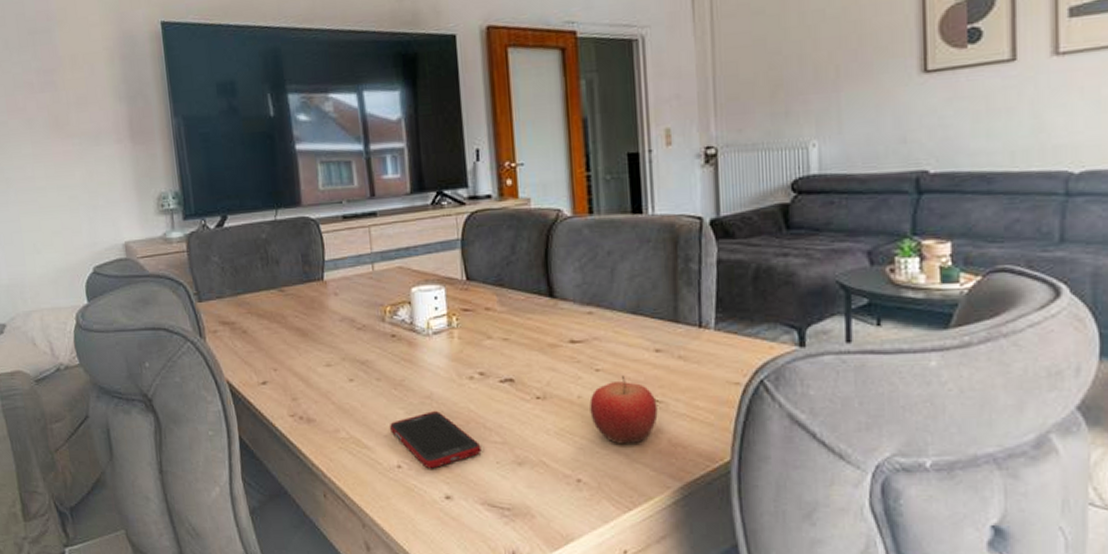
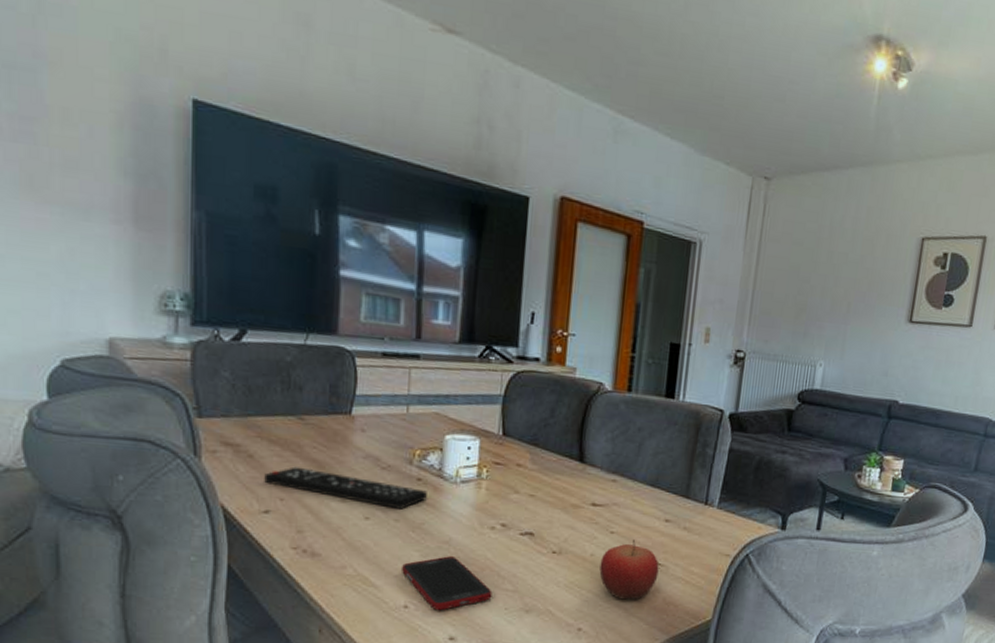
remote control: none [258,337,403,368] -> present [264,466,427,509]

